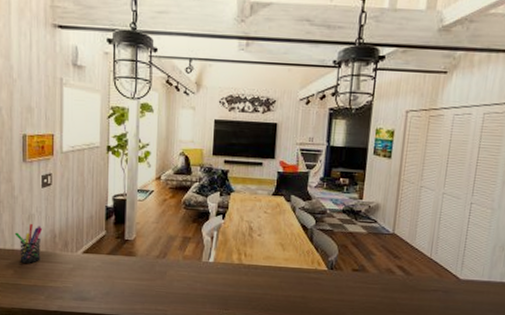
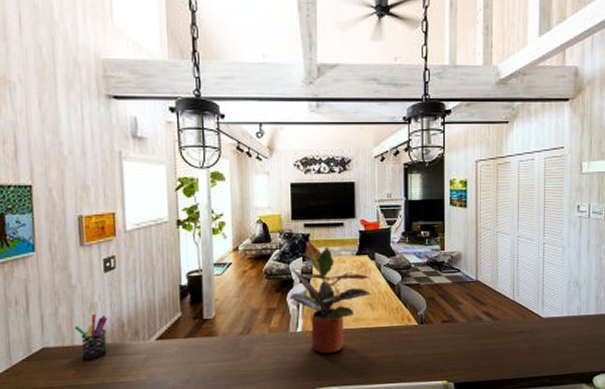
potted plant: none [204,178,285,287] -> present [289,242,372,354]

